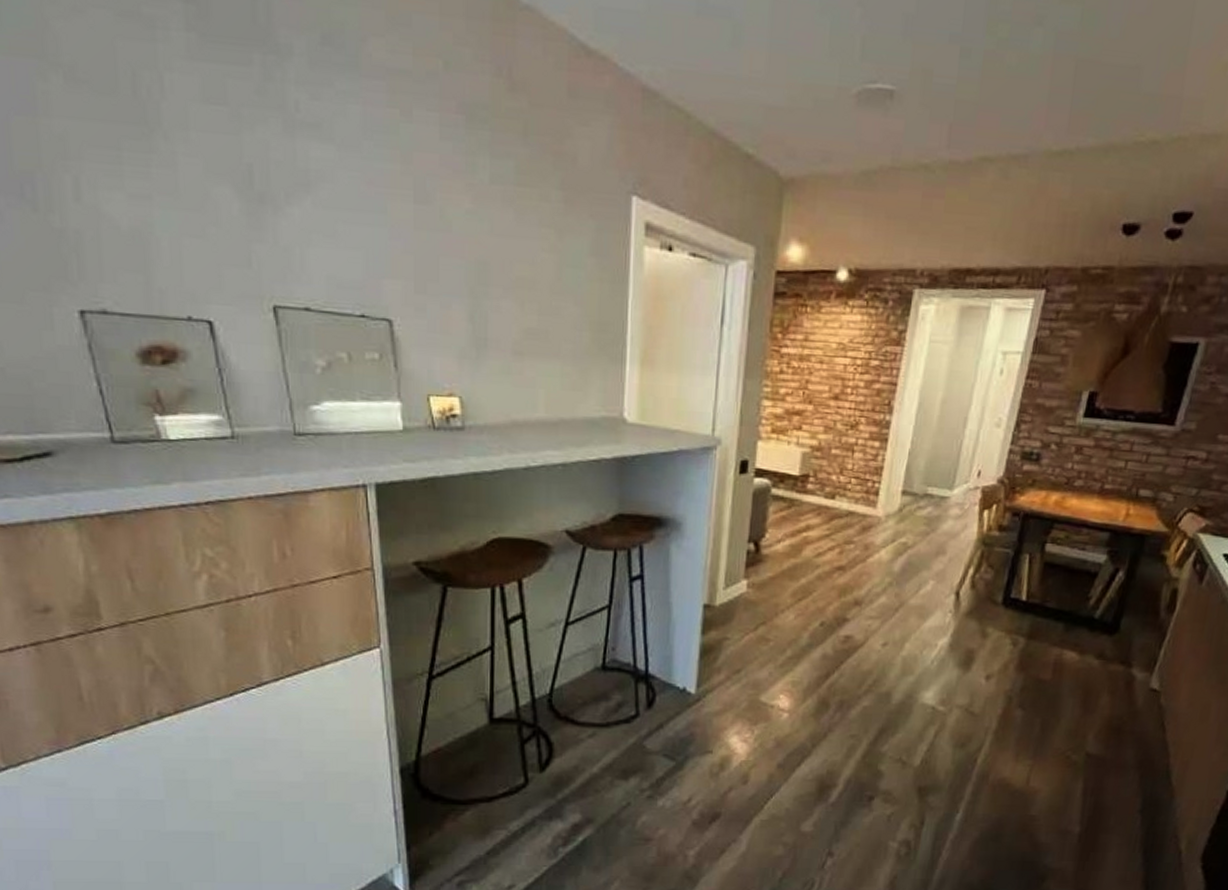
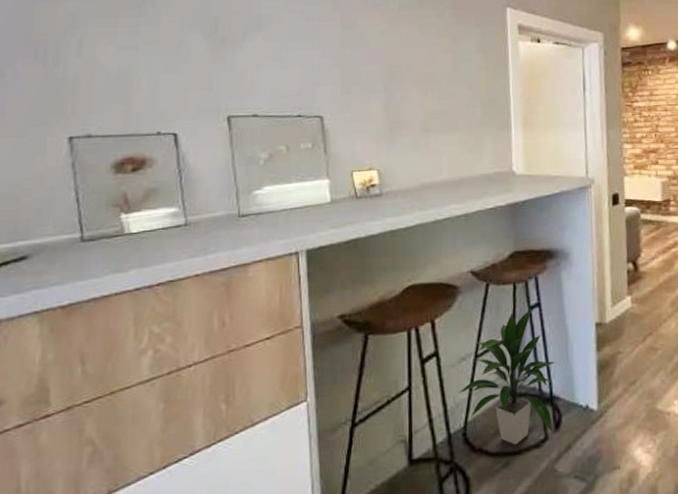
indoor plant: none [545,579,654,718] -> present [458,308,555,445]

